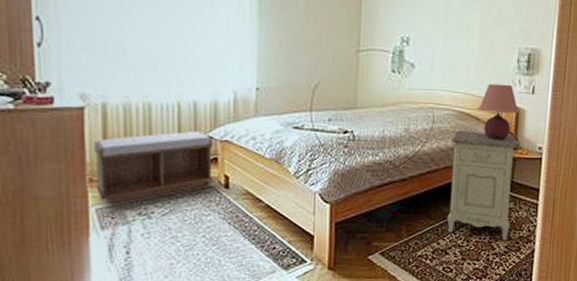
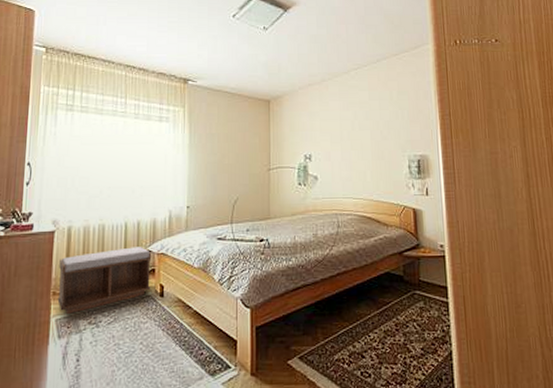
nightstand: present [447,131,518,241] -> none [356,233,424,342]
table lamp: present [477,83,520,140] -> none [377,188,418,241]

